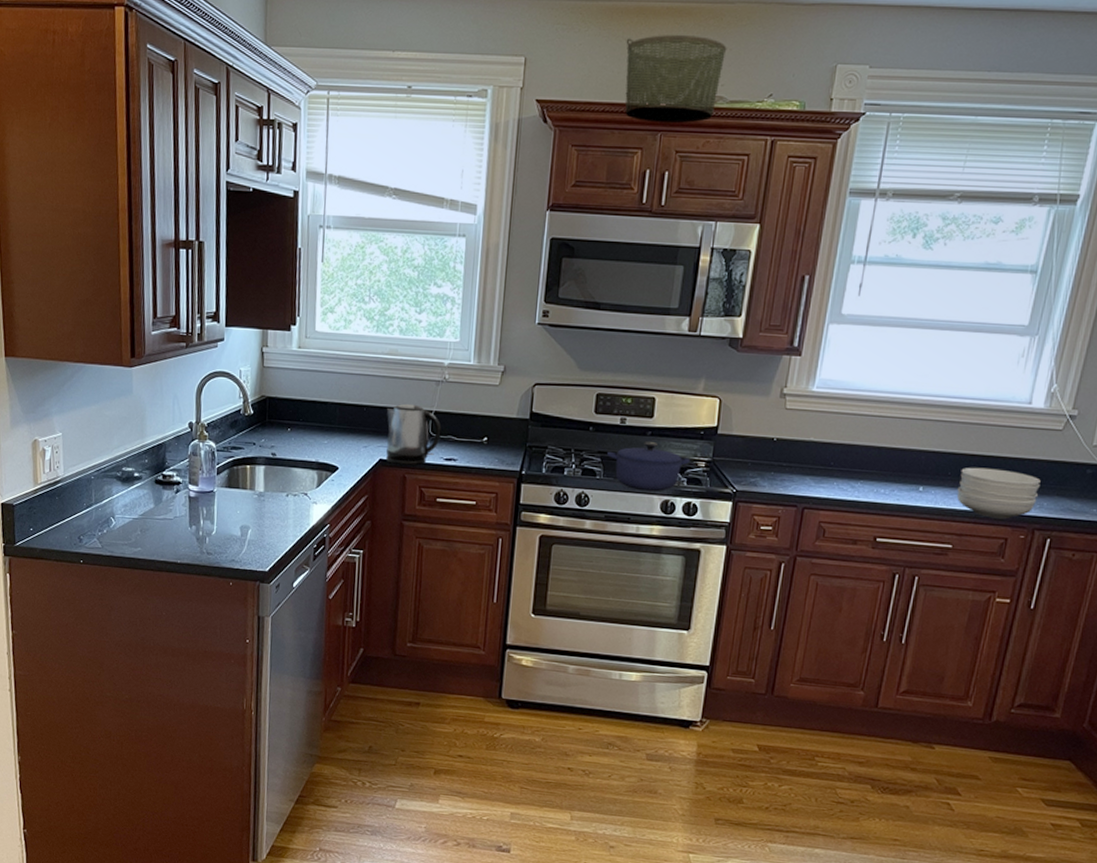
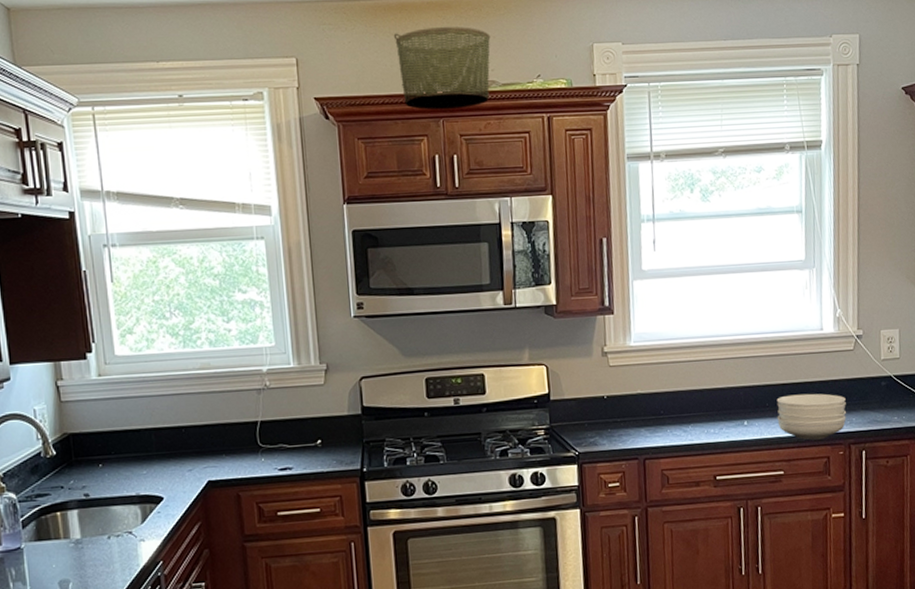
kettle: present [386,403,442,467] -> none [208,417,272,485]
cooking pot: present [606,442,690,492] -> none [446,418,529,469]

